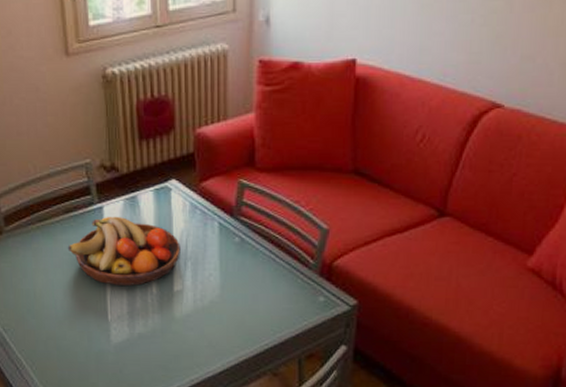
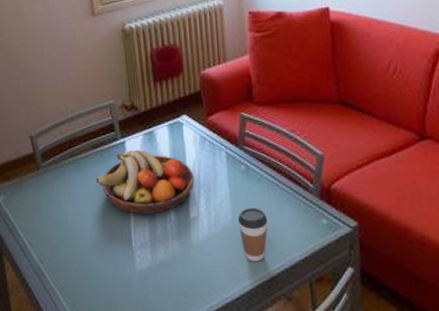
coffee cup: none [226,282,260,337] -> present [237,208,268,262]

